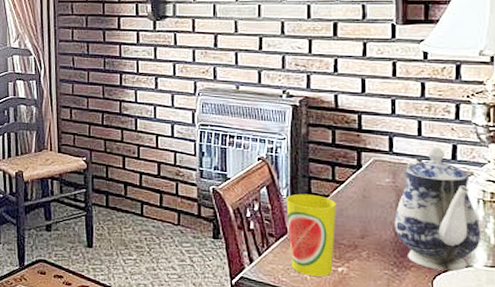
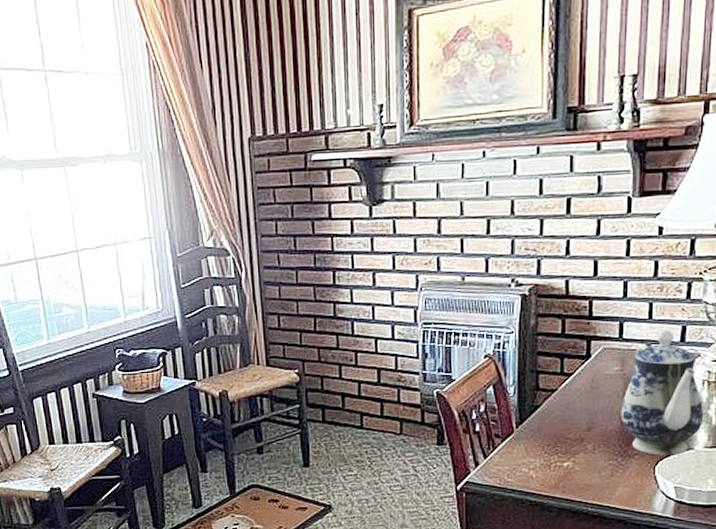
cup: present [286,194,336,277] -> none [513,389,564,473]

